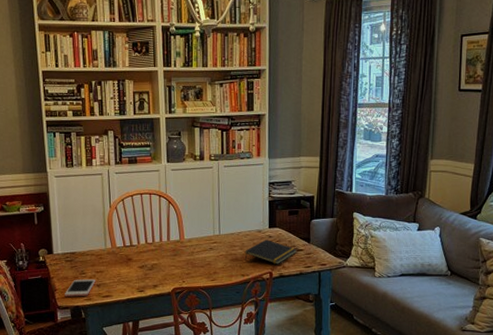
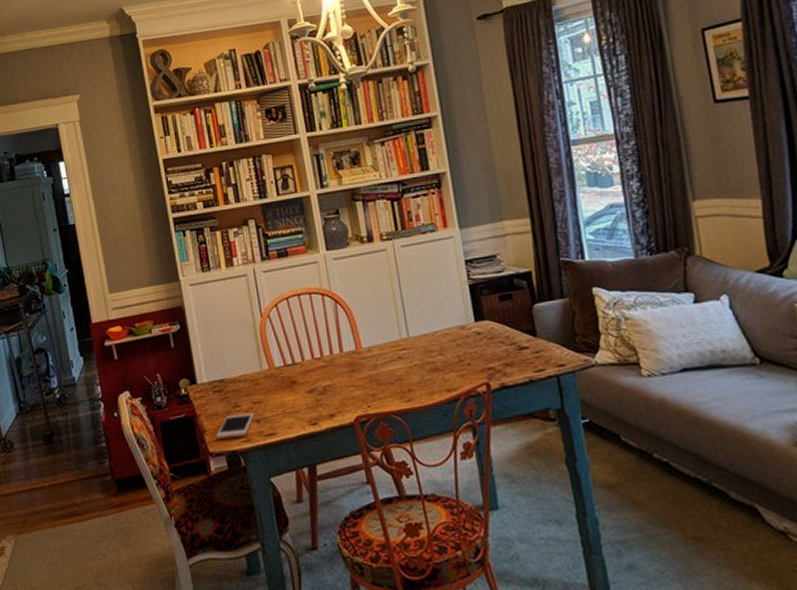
notepad: present [244,239,297,264] -> none [446,338,520,371]

